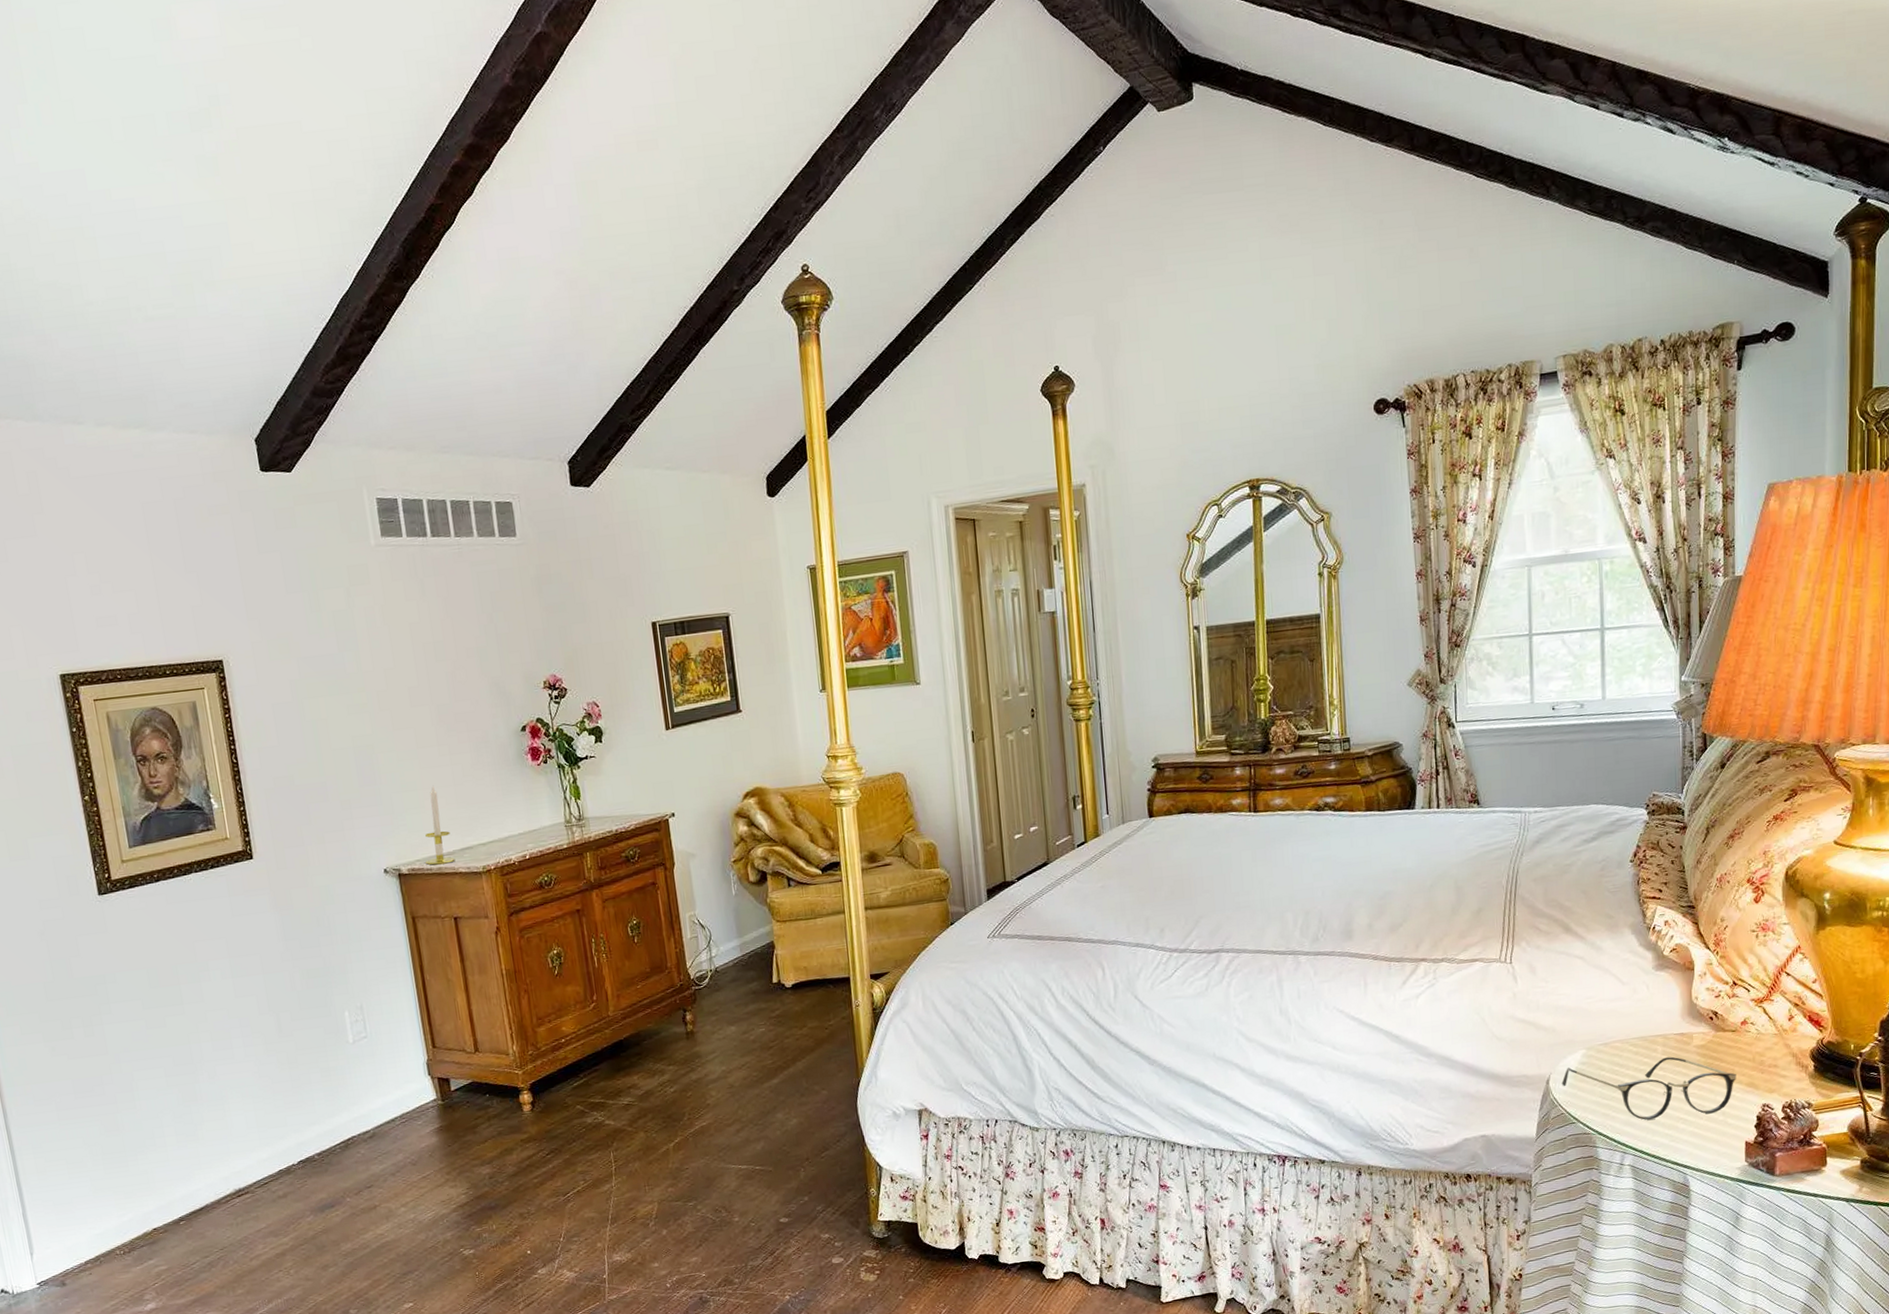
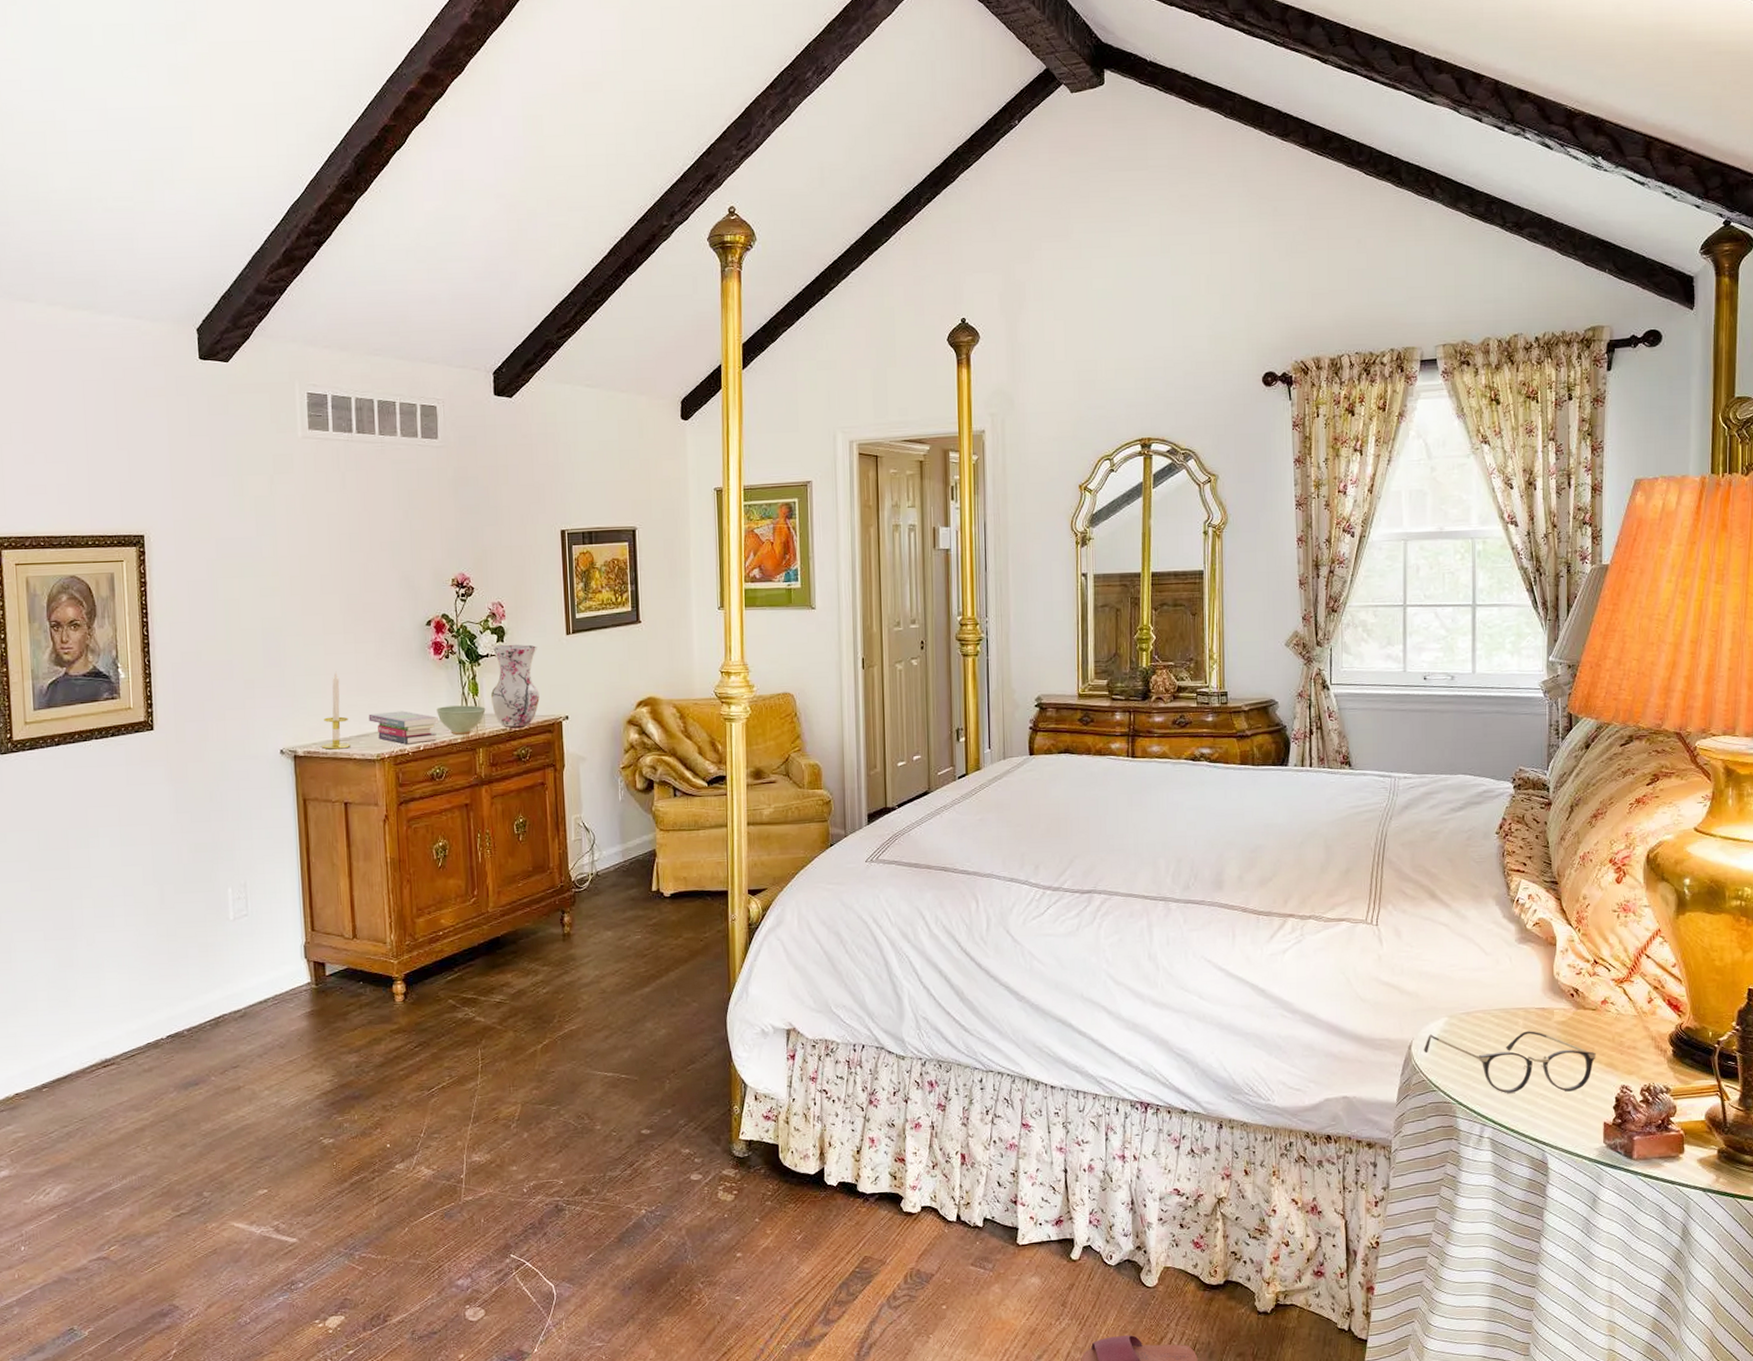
books: none [470,820,543,855] -> present [368,711,438,745]
bowl: none [539,809,590,841] -> present [436,705,486,736]
vase: none [591,743,644,831] -> present [490,644,540,729]

